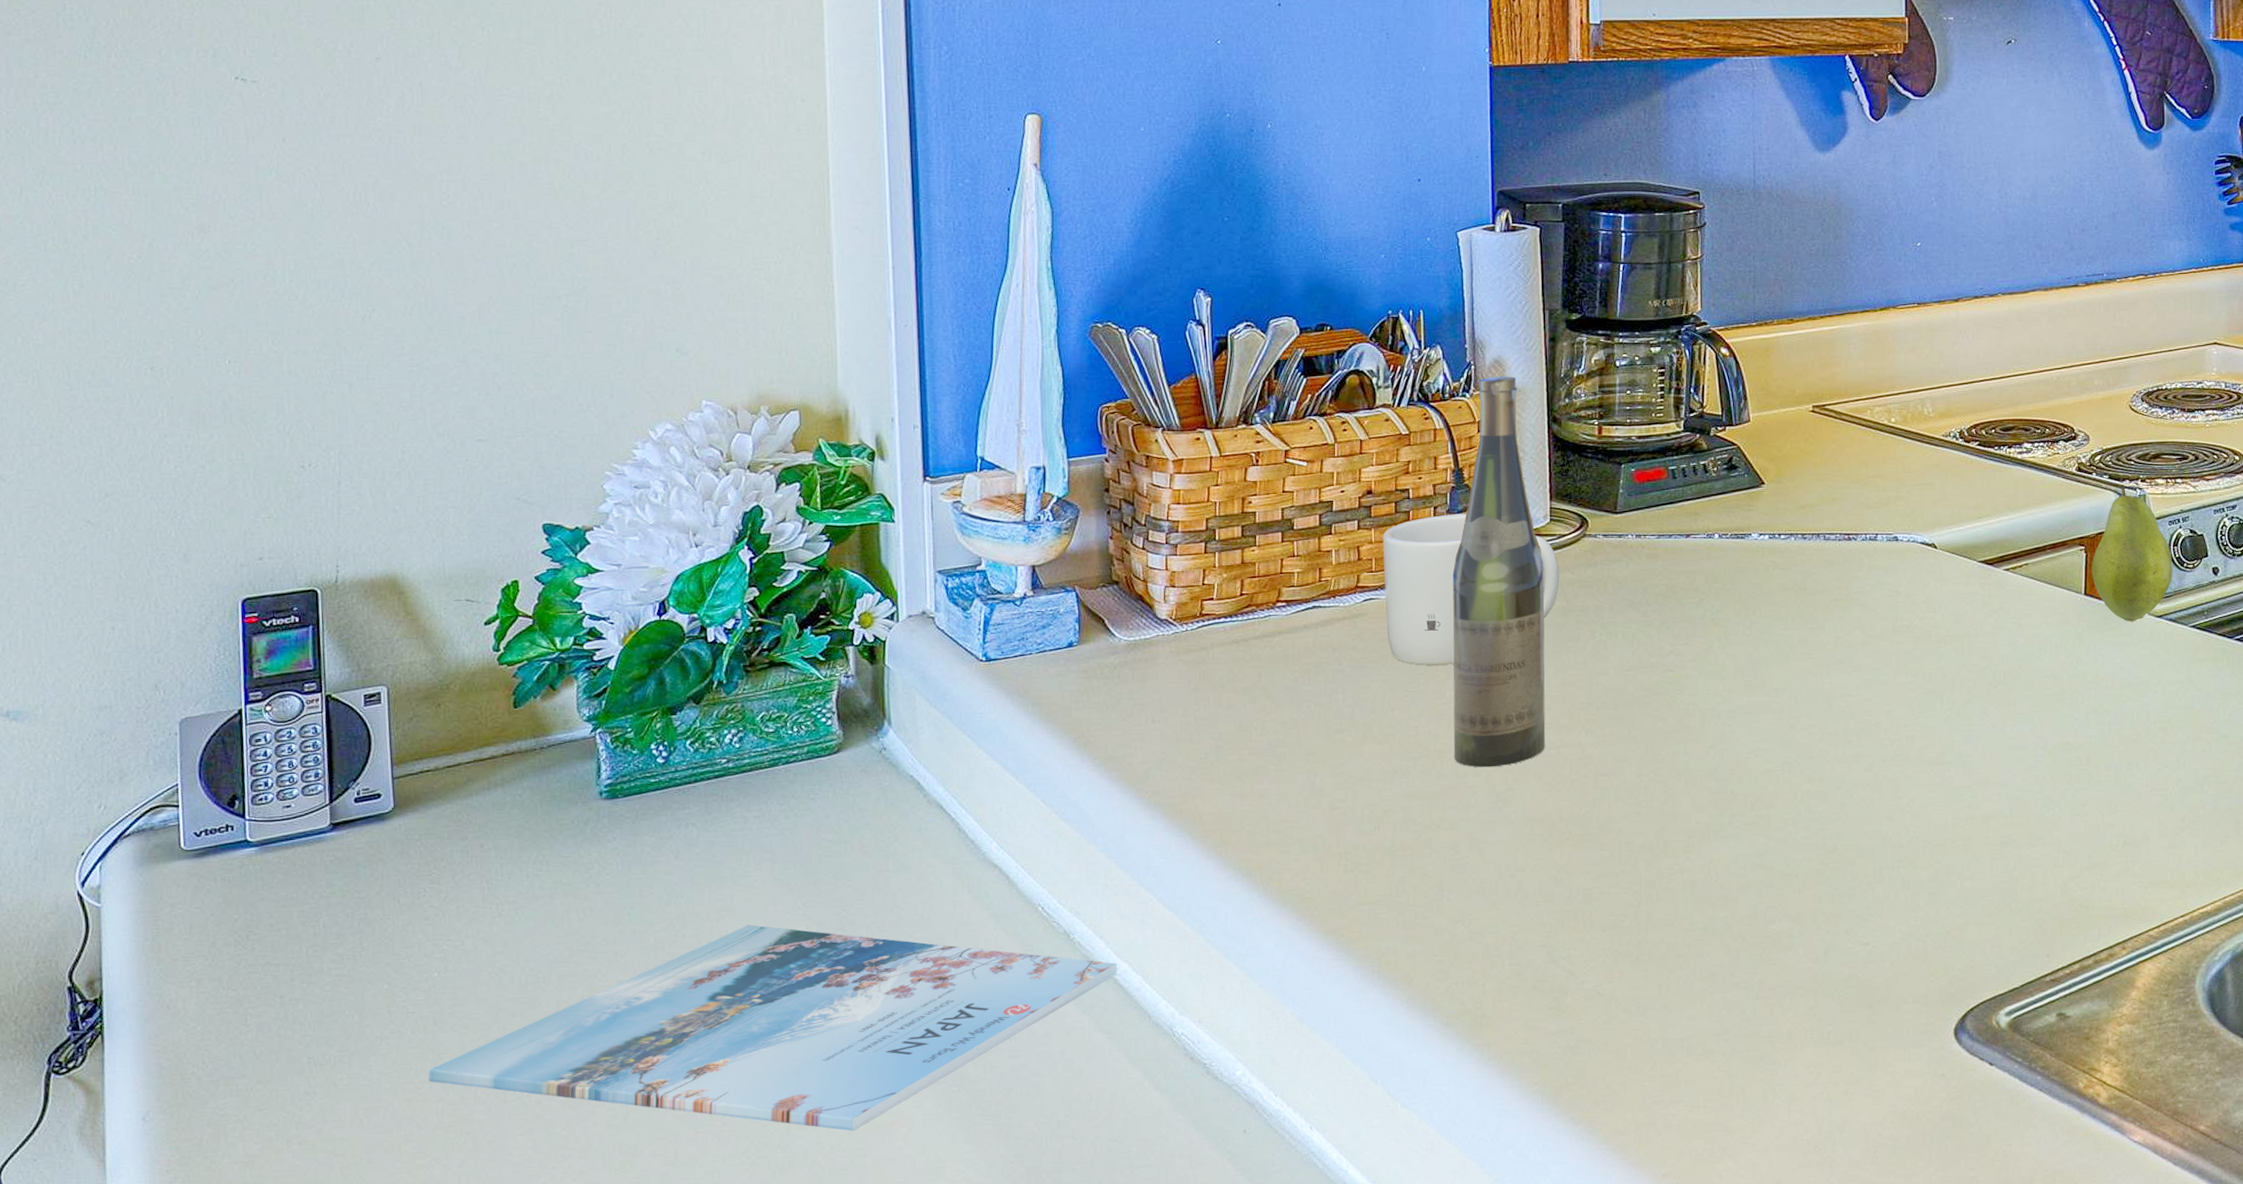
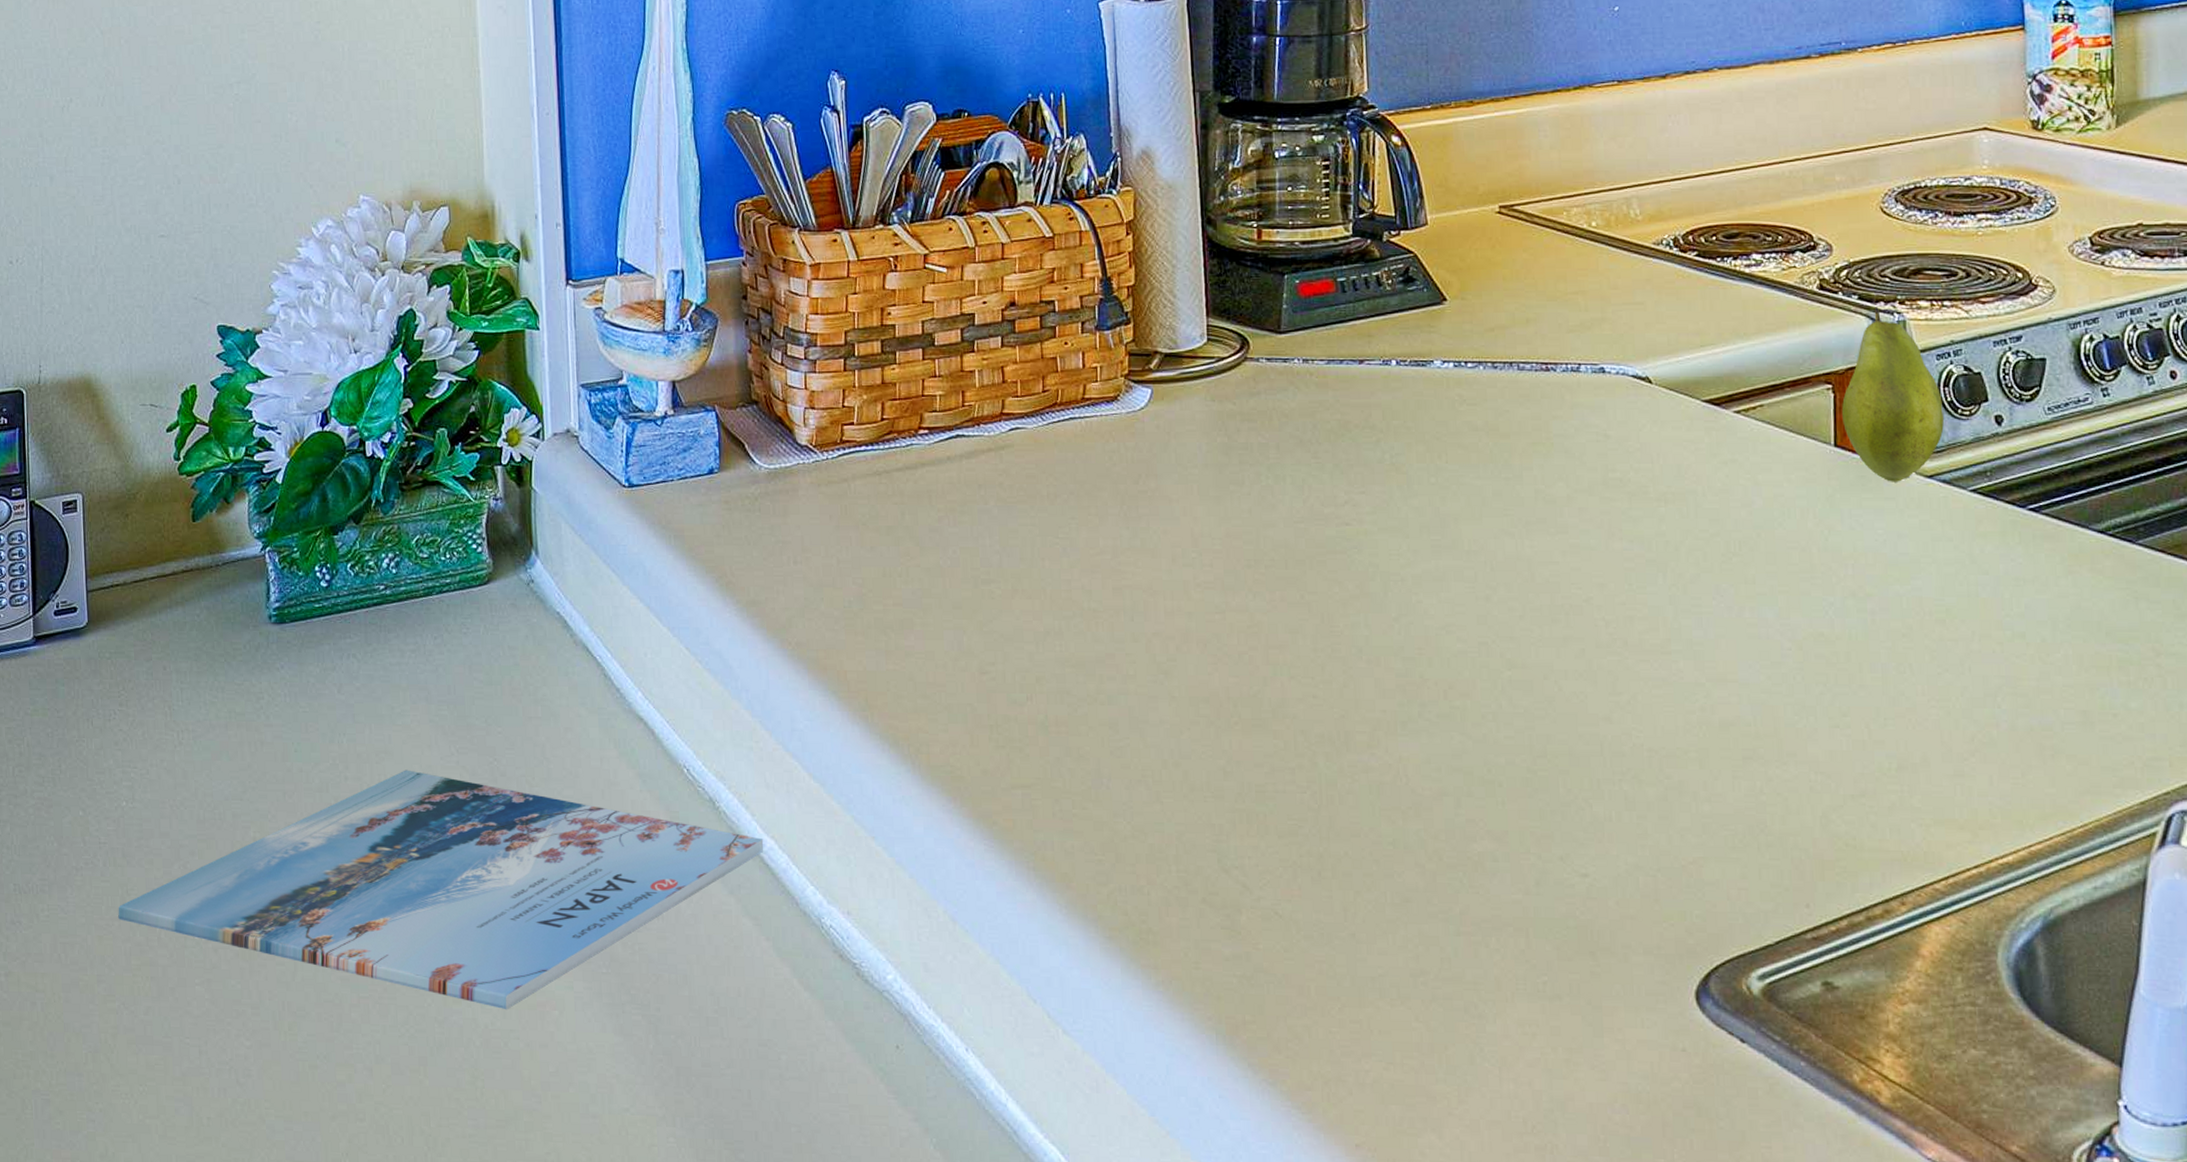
mug: present [1382,513,1560,666] -> none [1027,330,1220,508]
wine bottle: present [1452,376,1546,768] -> none [1103,170,1209,632]

